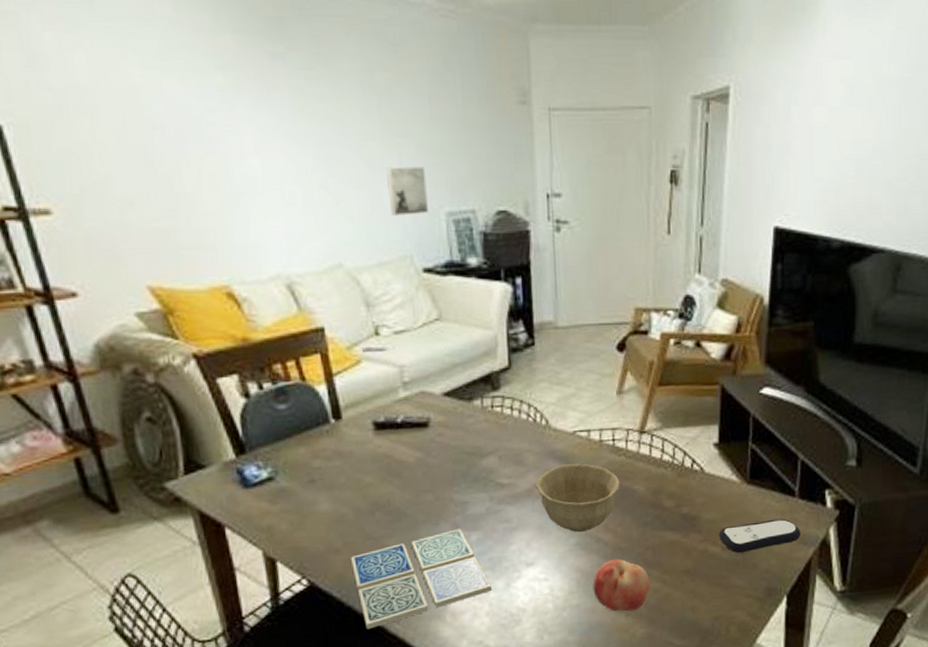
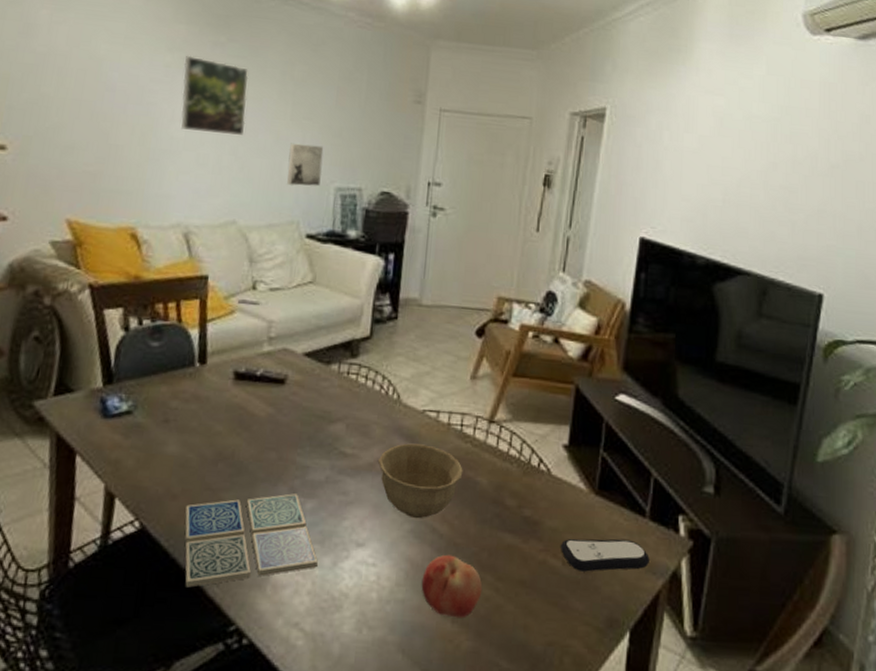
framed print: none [241,73,330,165] -> present [181,55,249,135]

